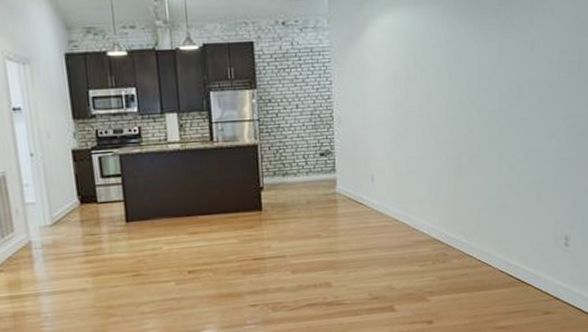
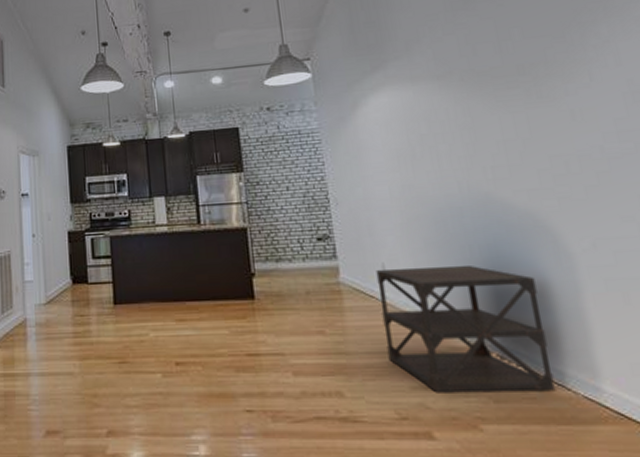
side table: none [366,175,482,277] -> present [375,266,556,393]

